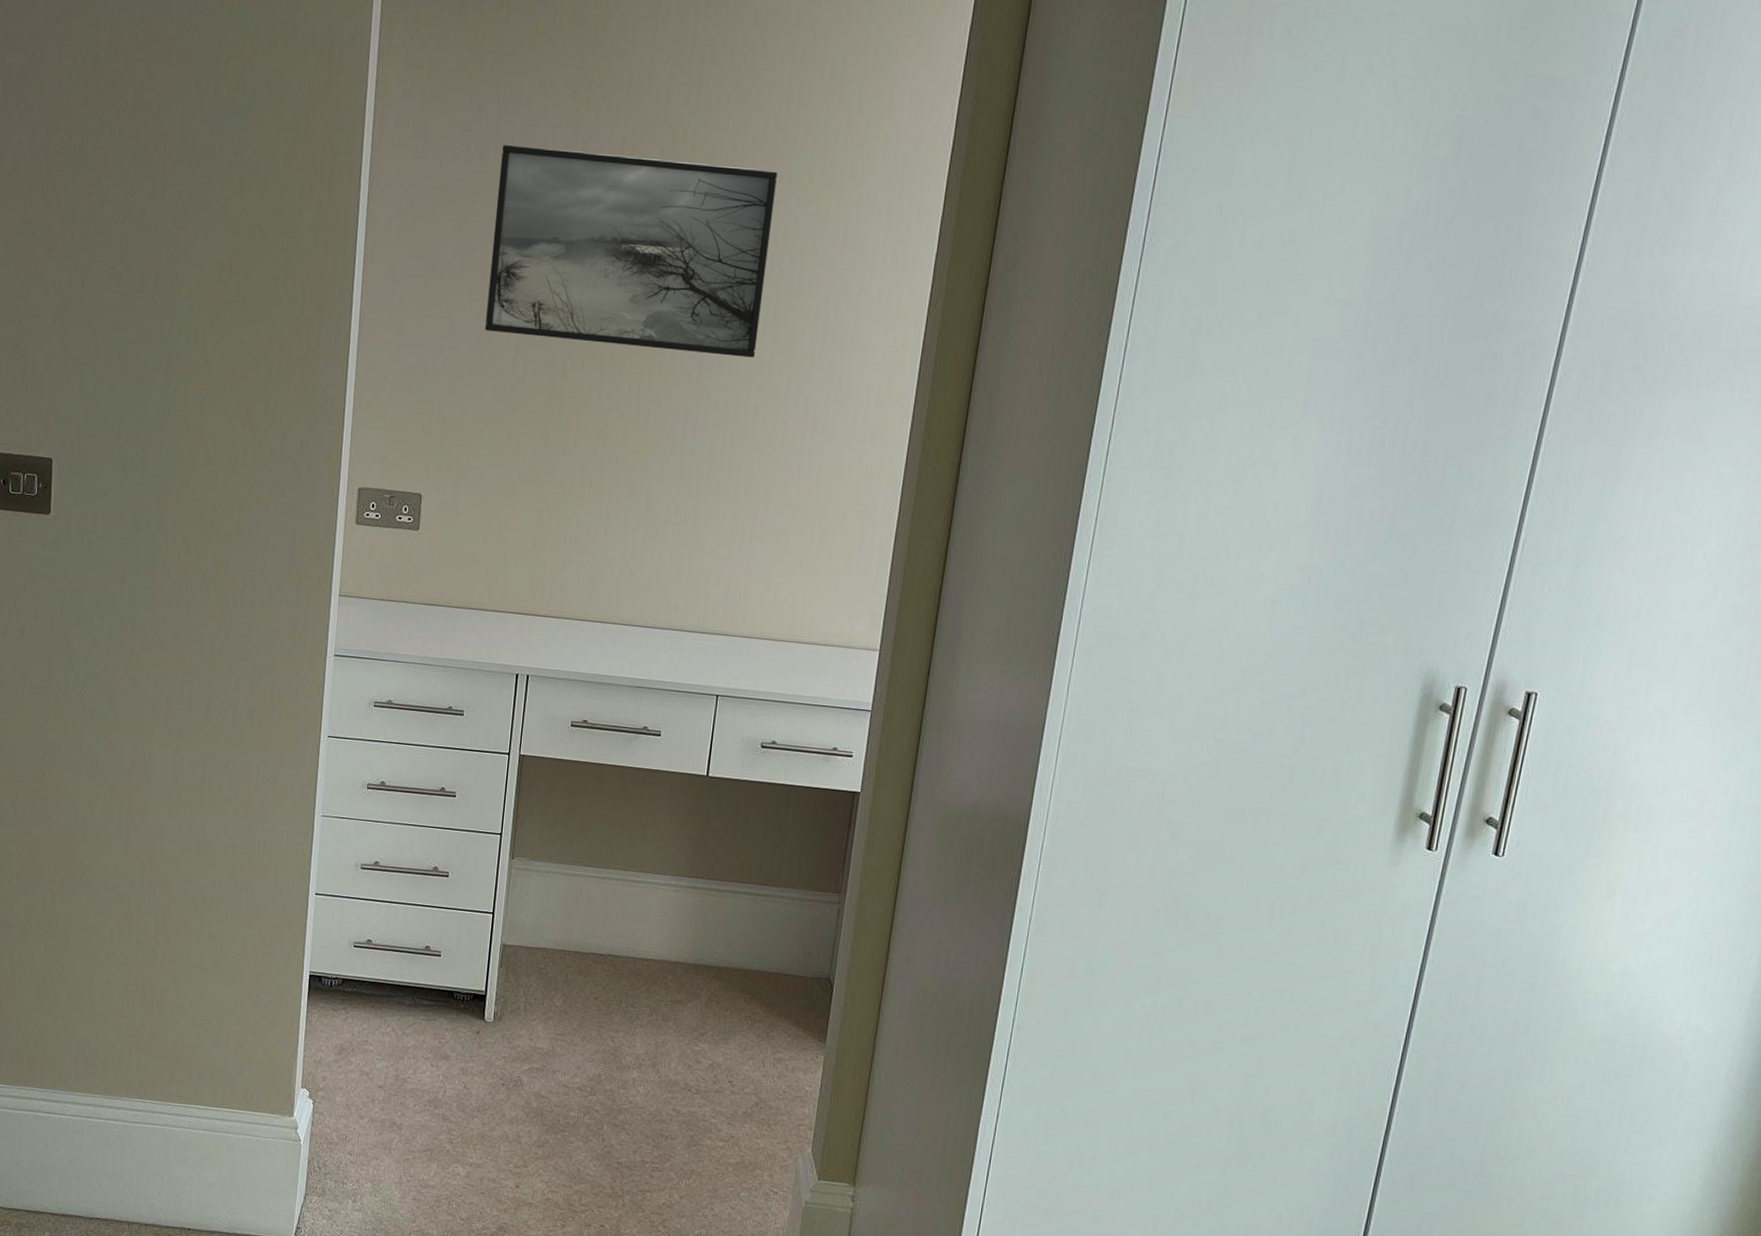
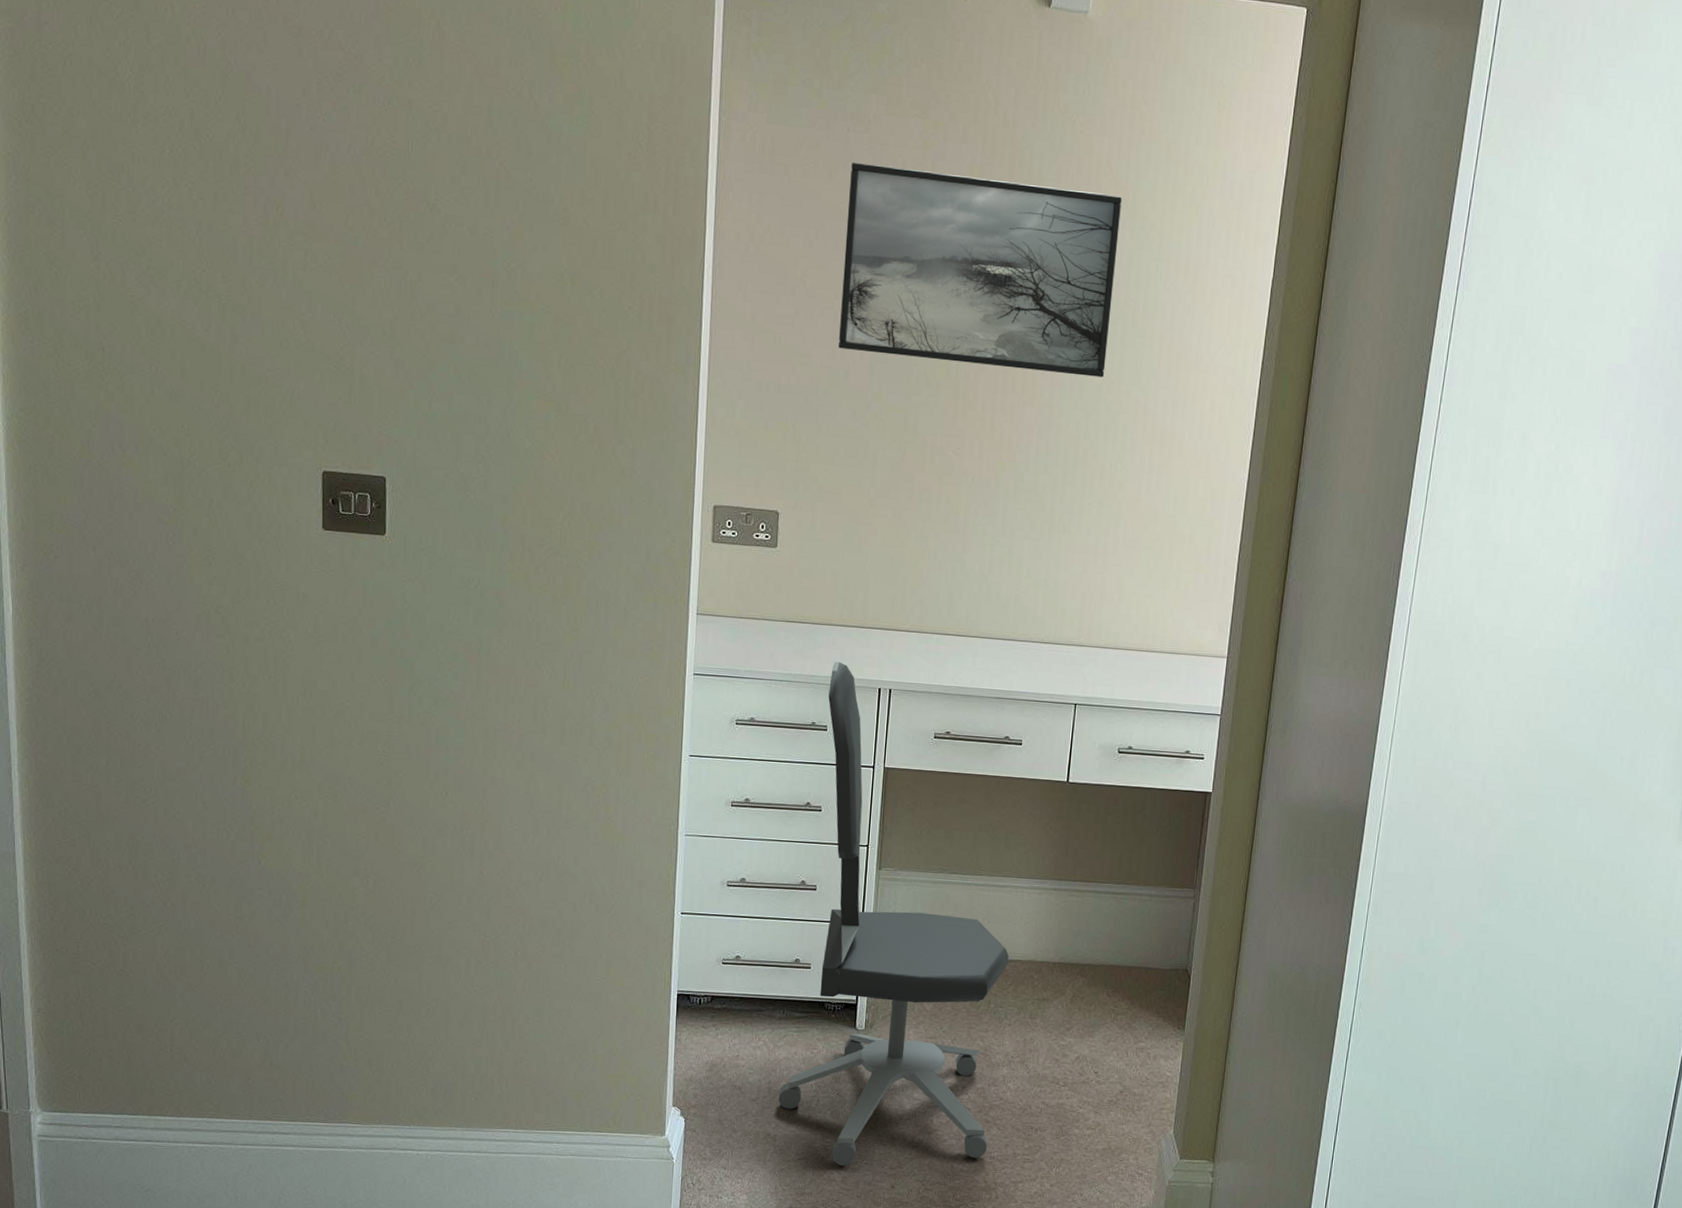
office chair: none [405,645,642,1163] -> present [778,661,1009,1166]

